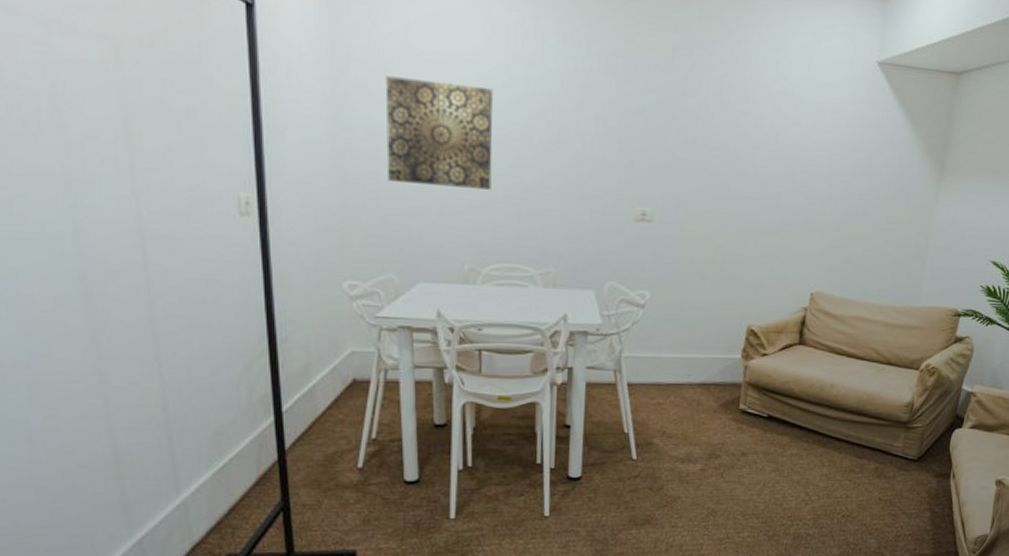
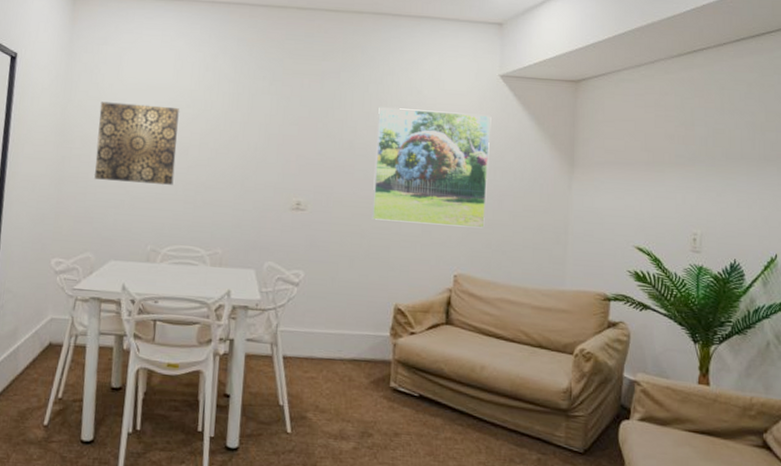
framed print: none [726,96,864,242] -> present [372,107,492,228]

